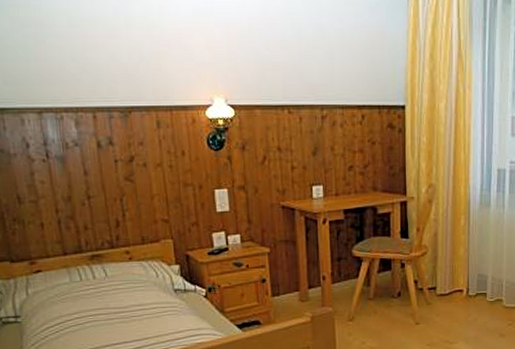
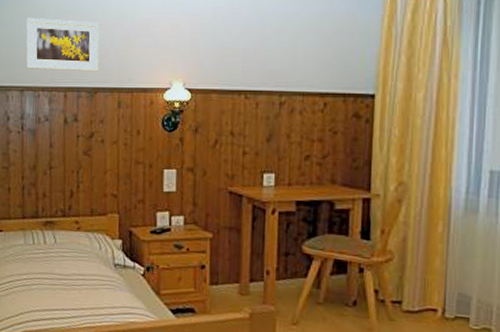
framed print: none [32,25,130,89] -> present [26,17,100,72]

